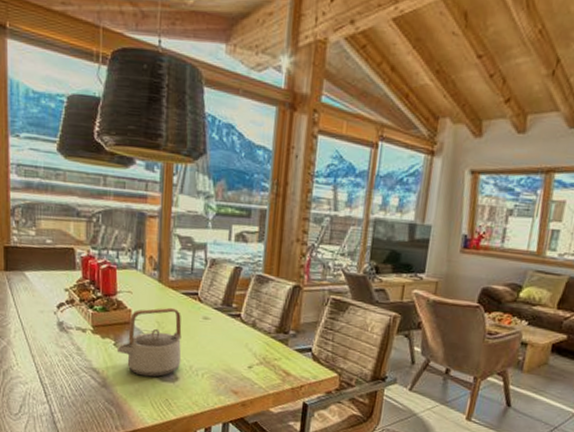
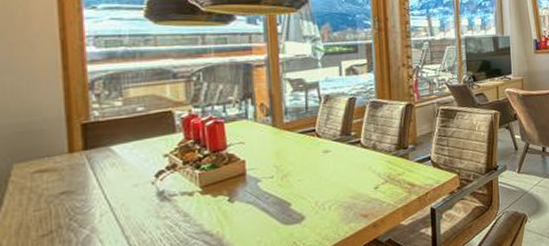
teapot: present [118,307,182,377] -> none [233,148,306,226]

